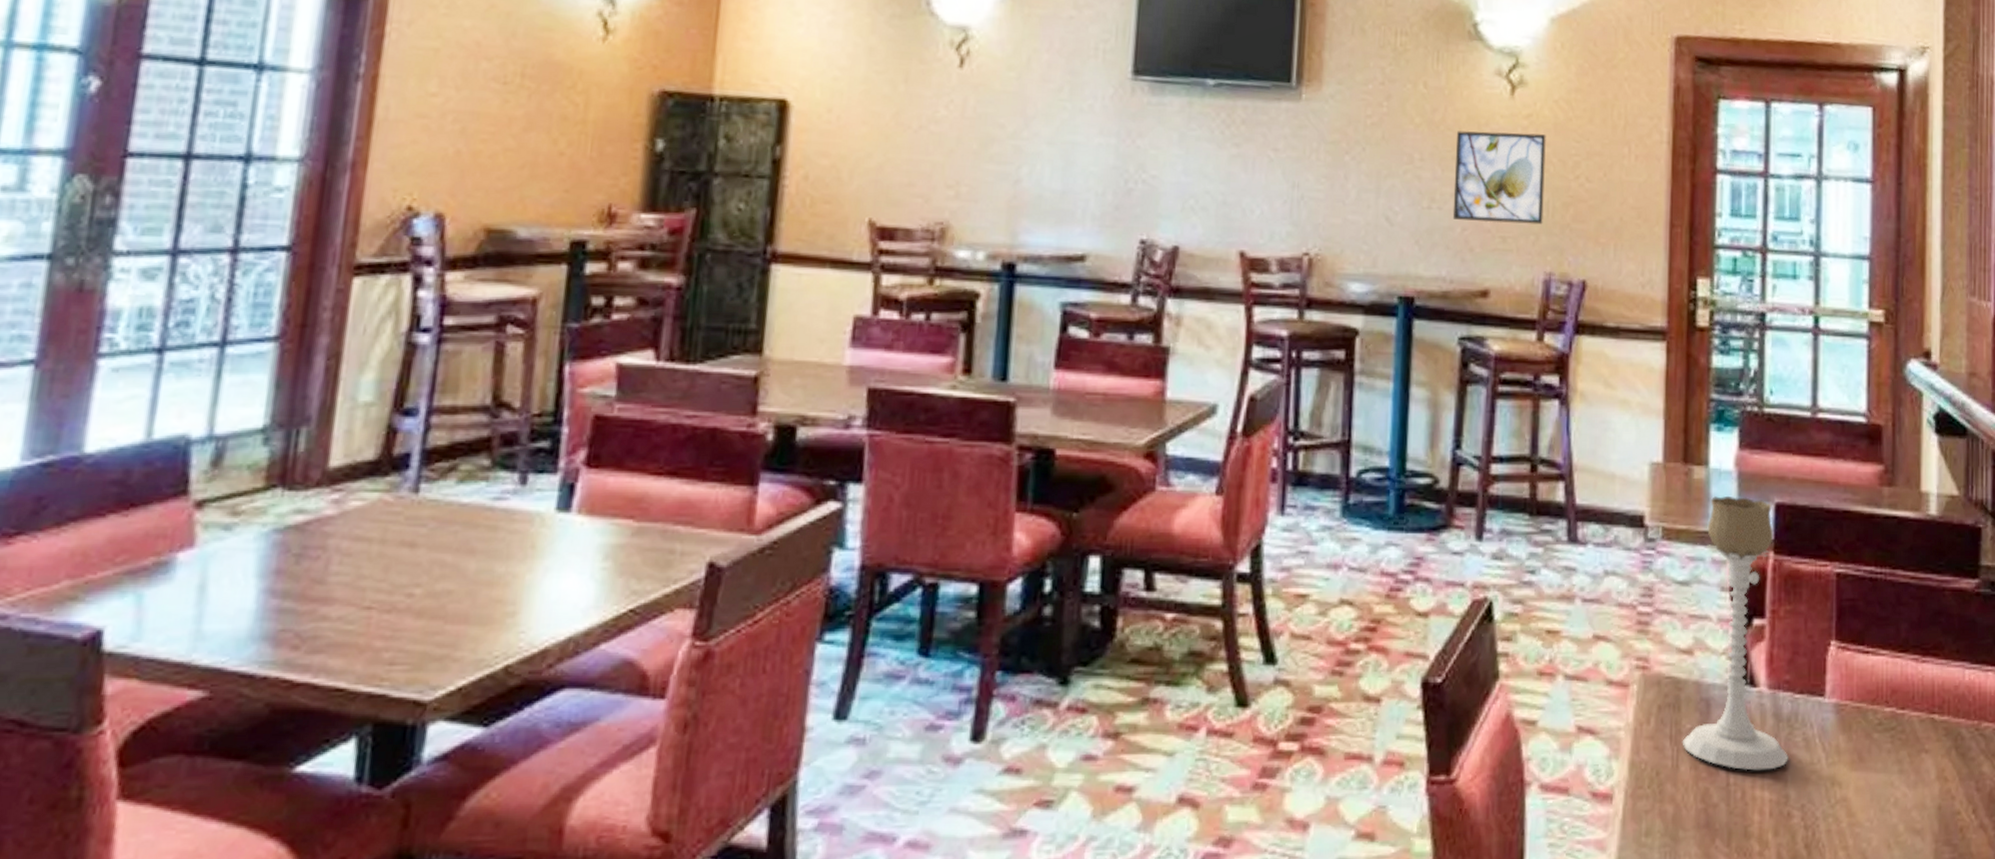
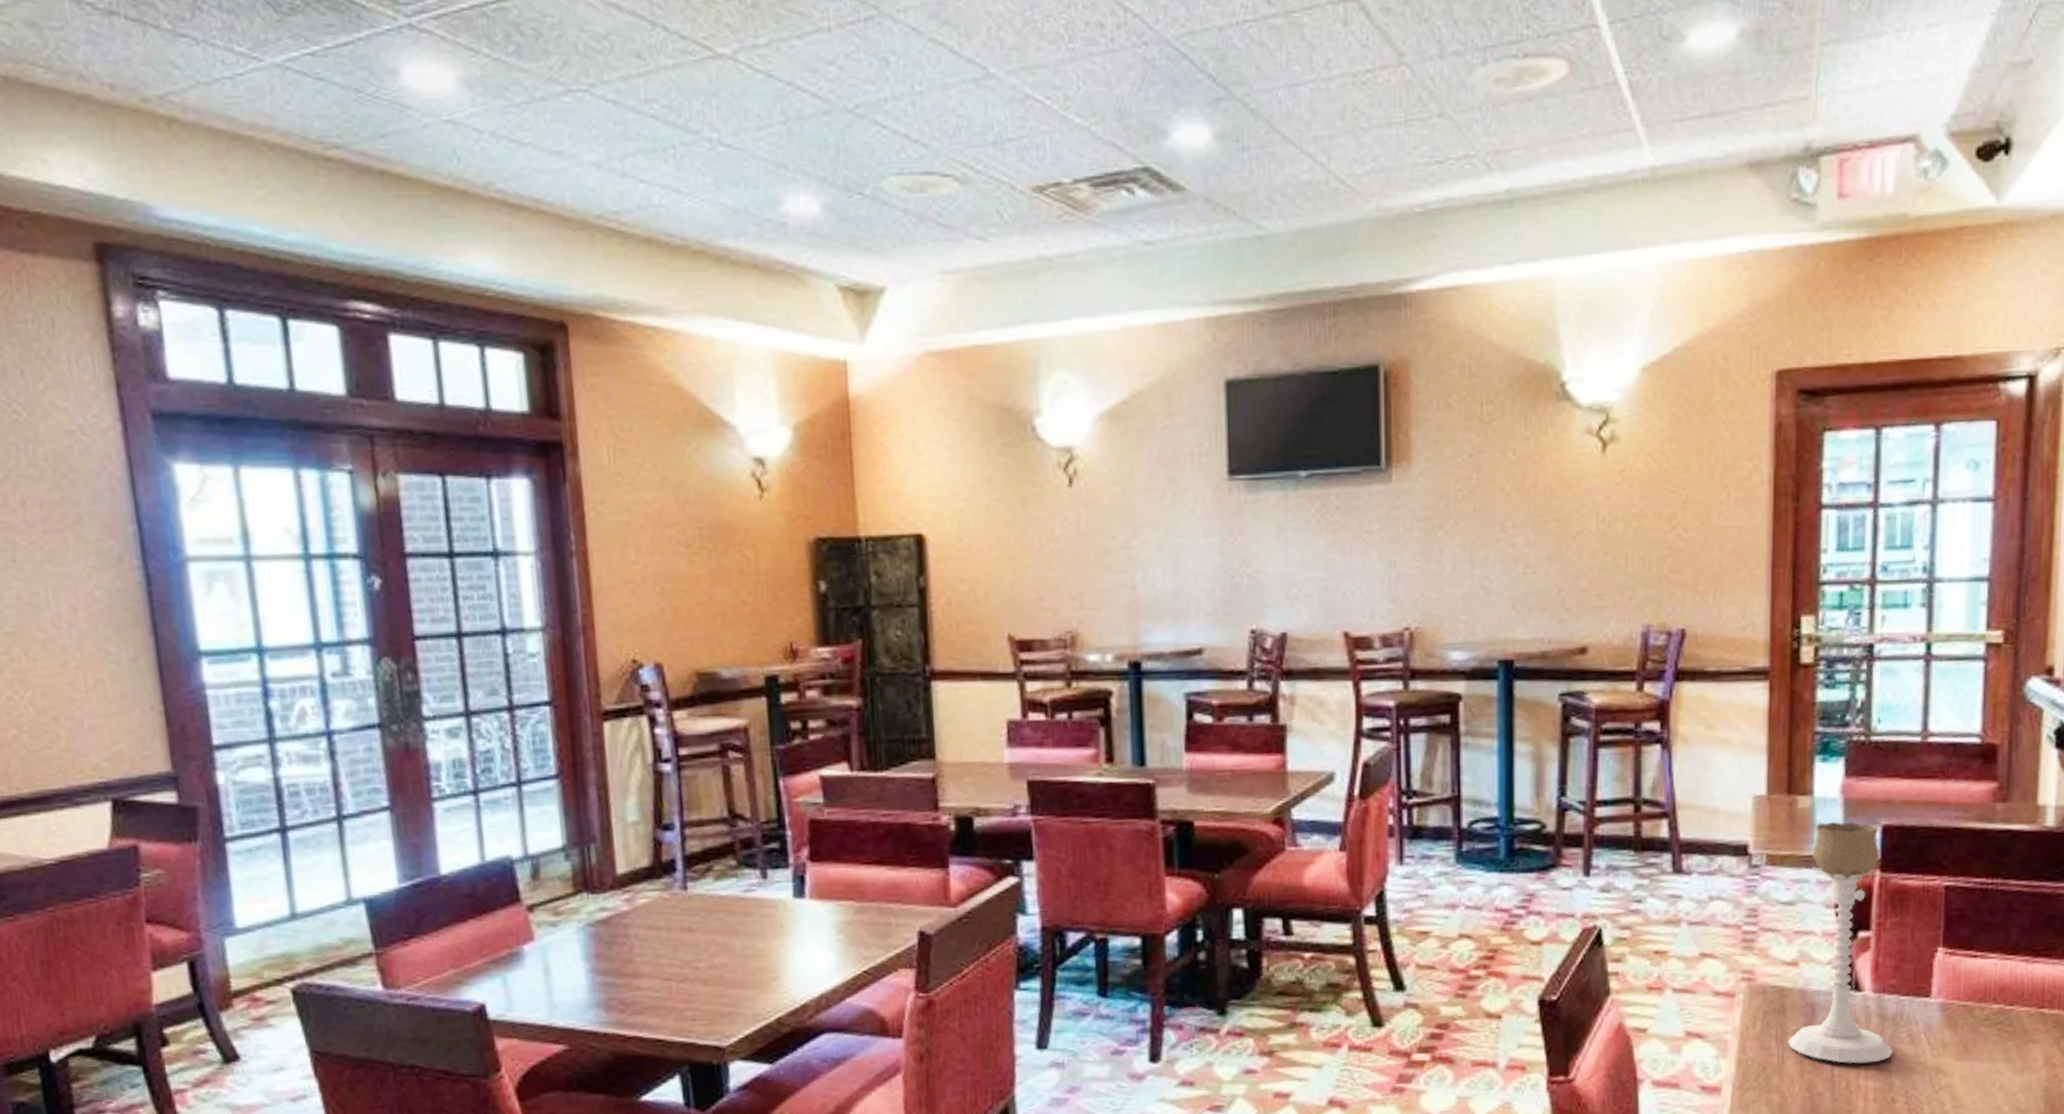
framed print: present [1452,131,1546,225] -> none [1548,489,1640,582]

